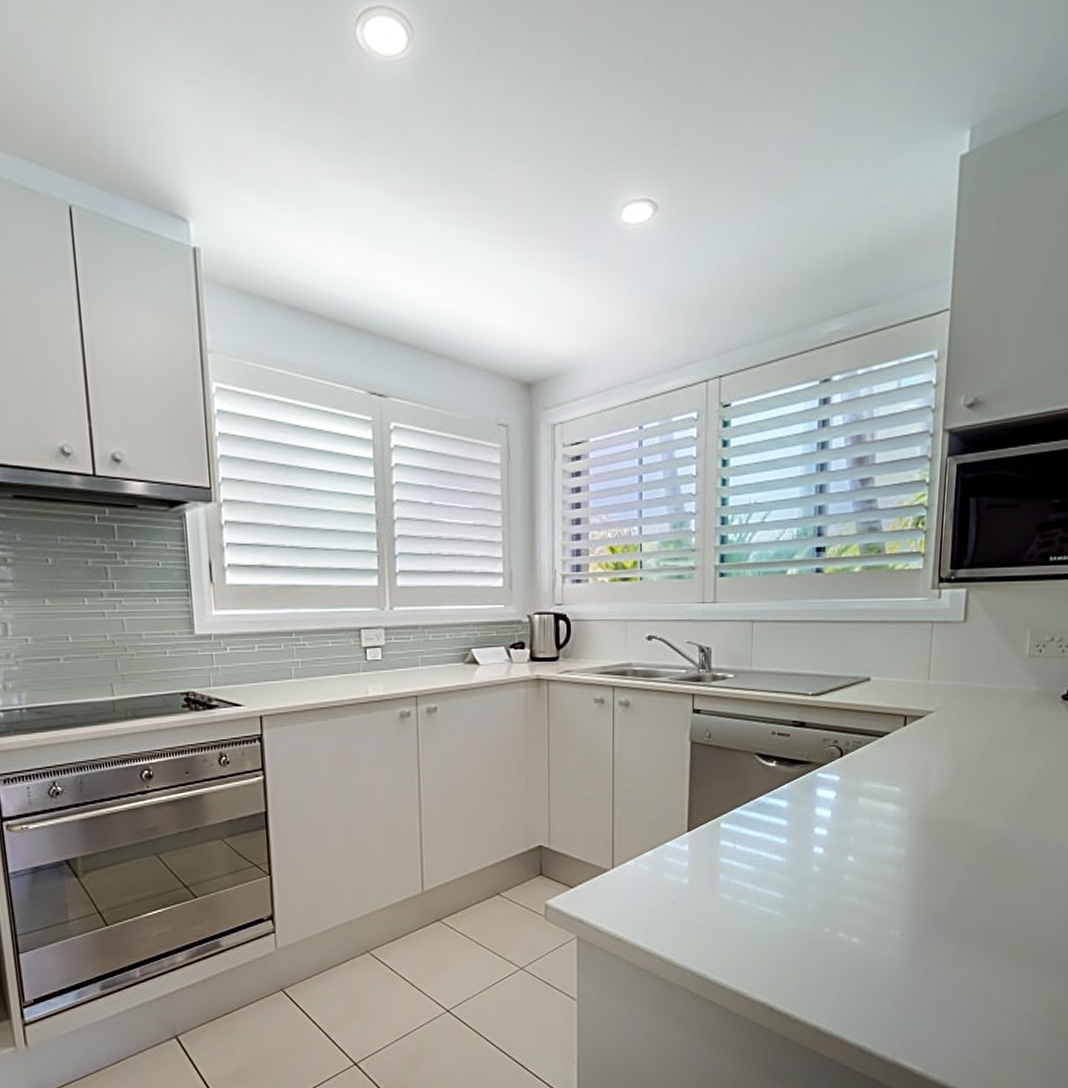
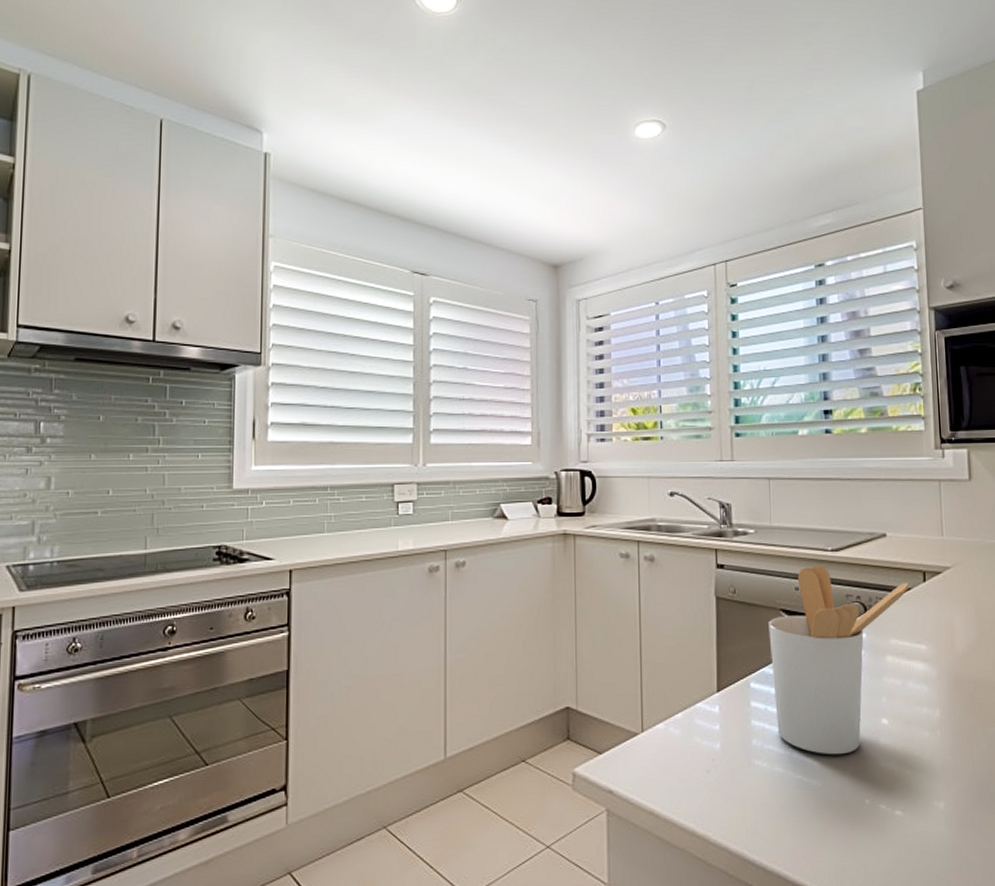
utensil holder: none [742,710,889,889] -> present [768,565,909,755]

